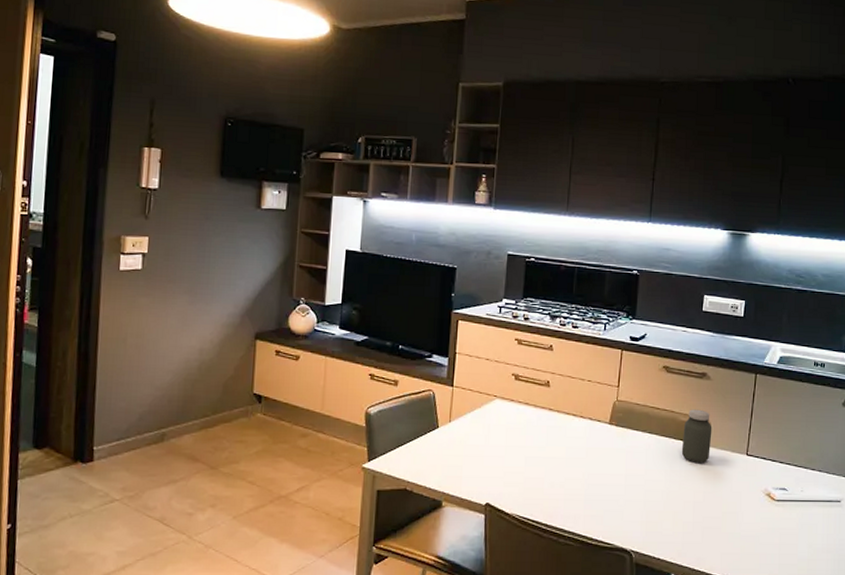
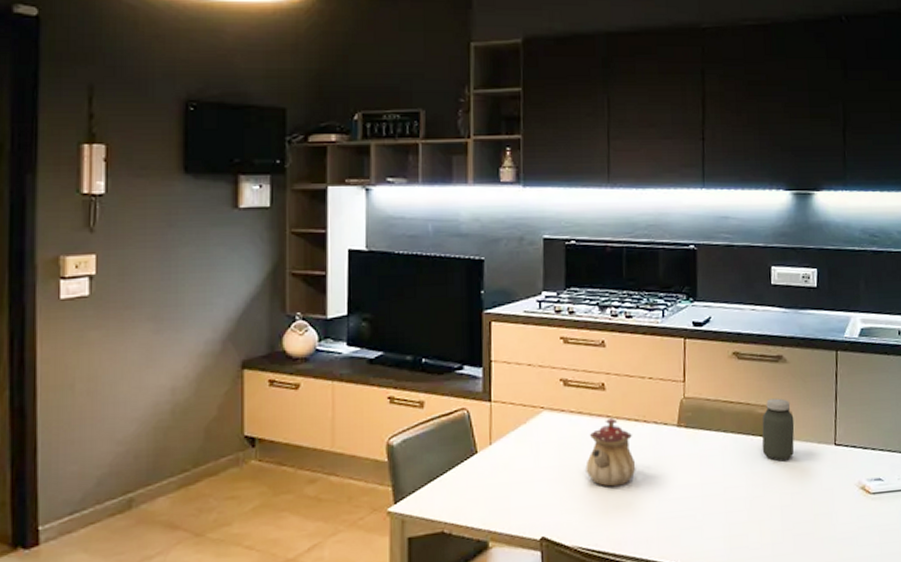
teapot: none [528,411,571,469] -> present [585,418,636,487]

